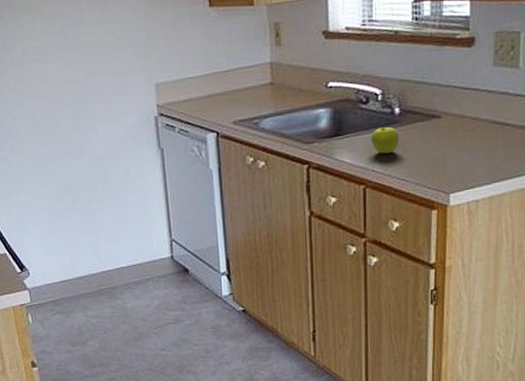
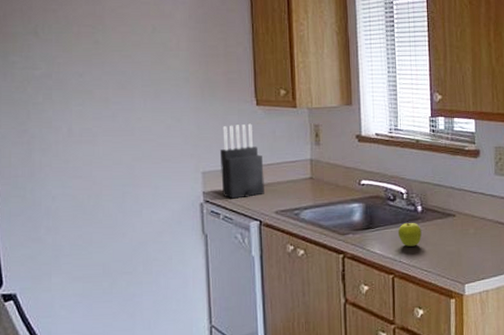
knife block: none [172,27,221,111] -> present [219,123,264,199]

